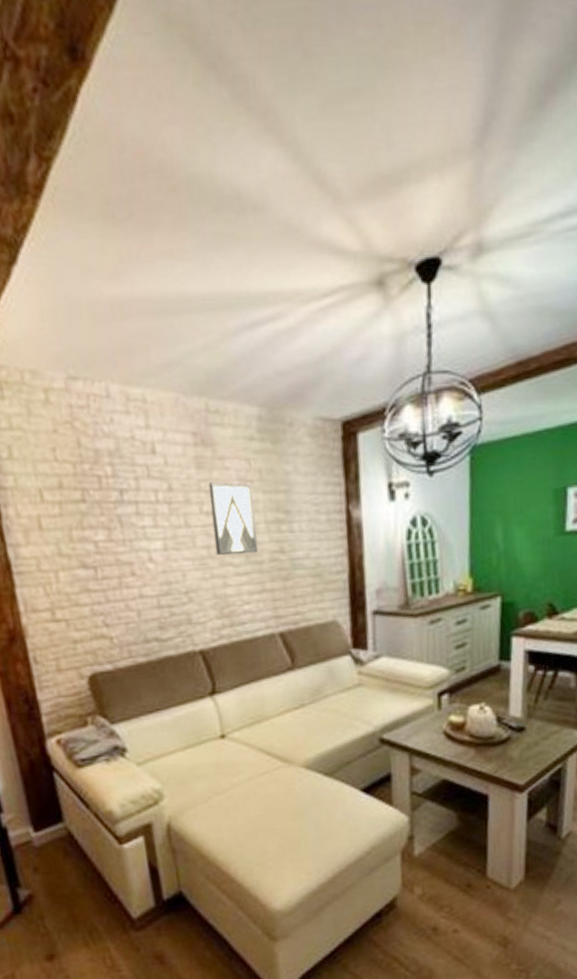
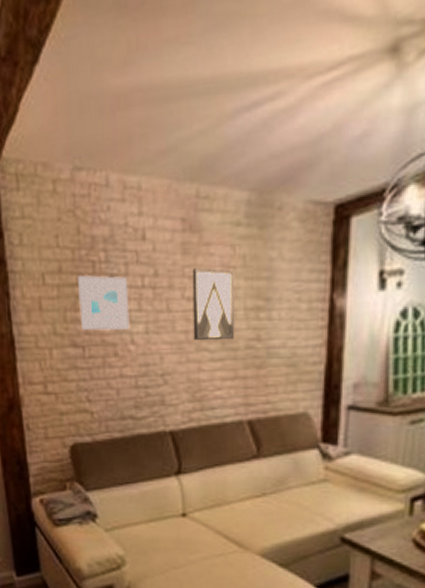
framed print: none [82,491,147,550] -> present [78,275,130,331]

